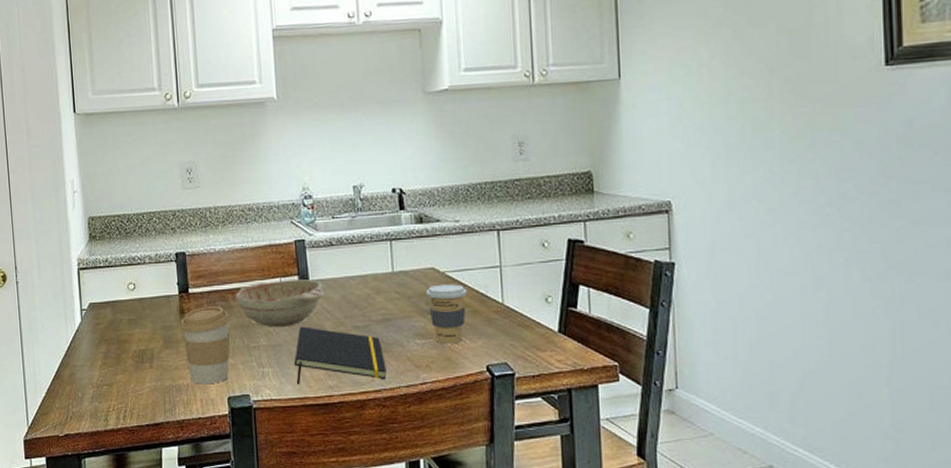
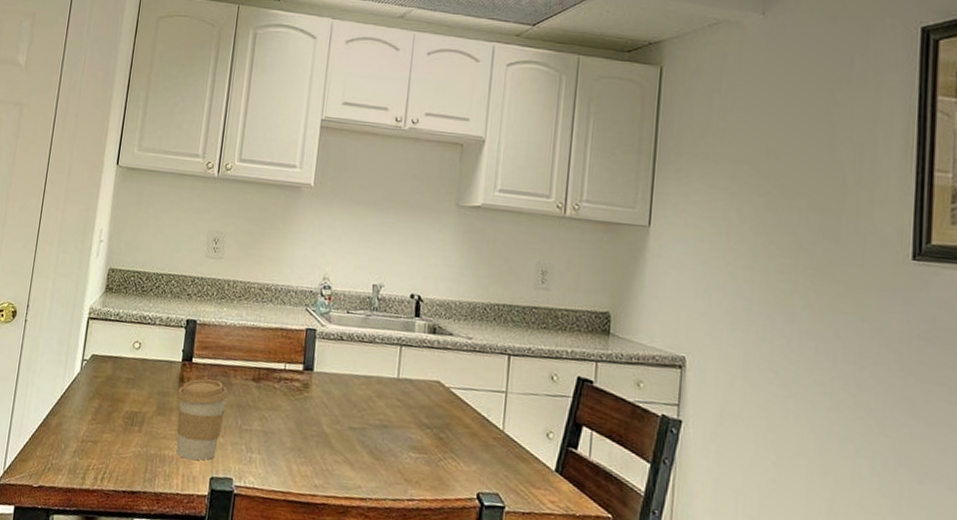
decorative bowl: present [236,279,325,328] -> none [237,364,327,415]
notepad: present [294,326,386,384] -> none [283,417,376,488]
coffee cup: present [425,284,467,344] -> none [427,399,469,465]

